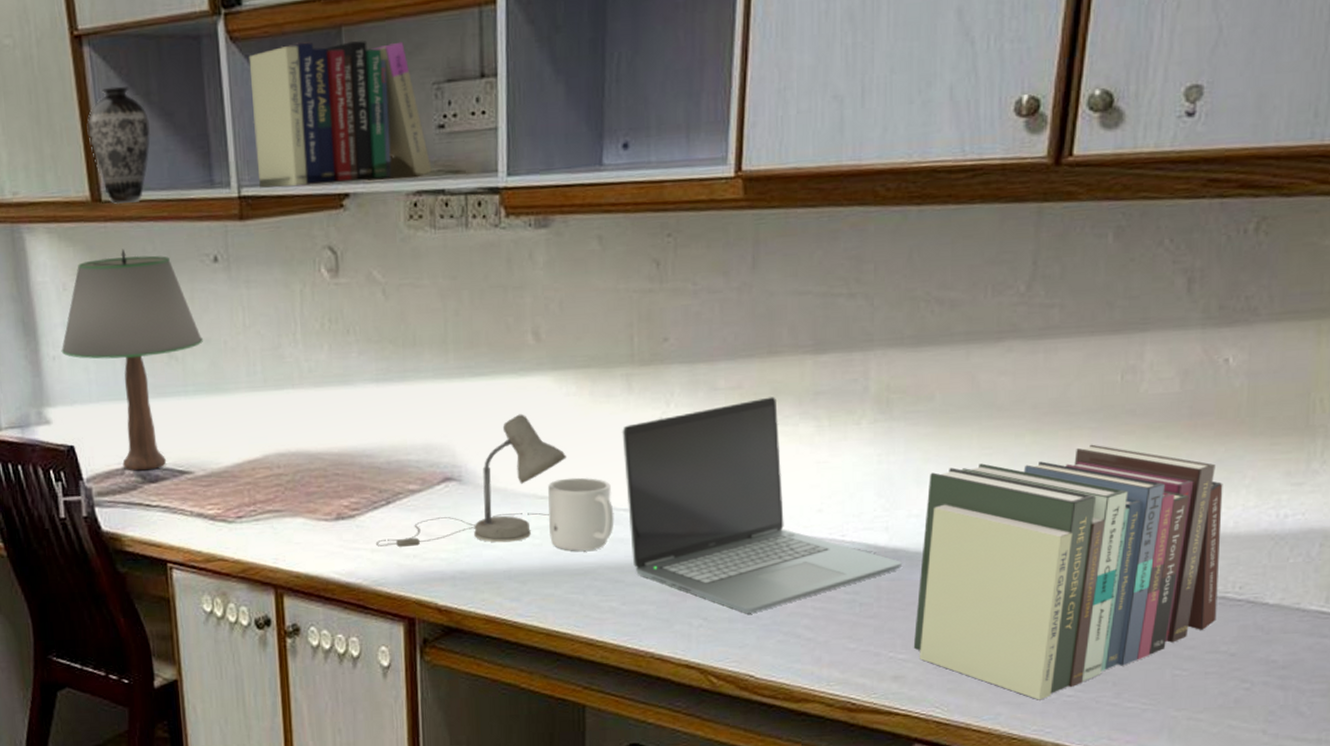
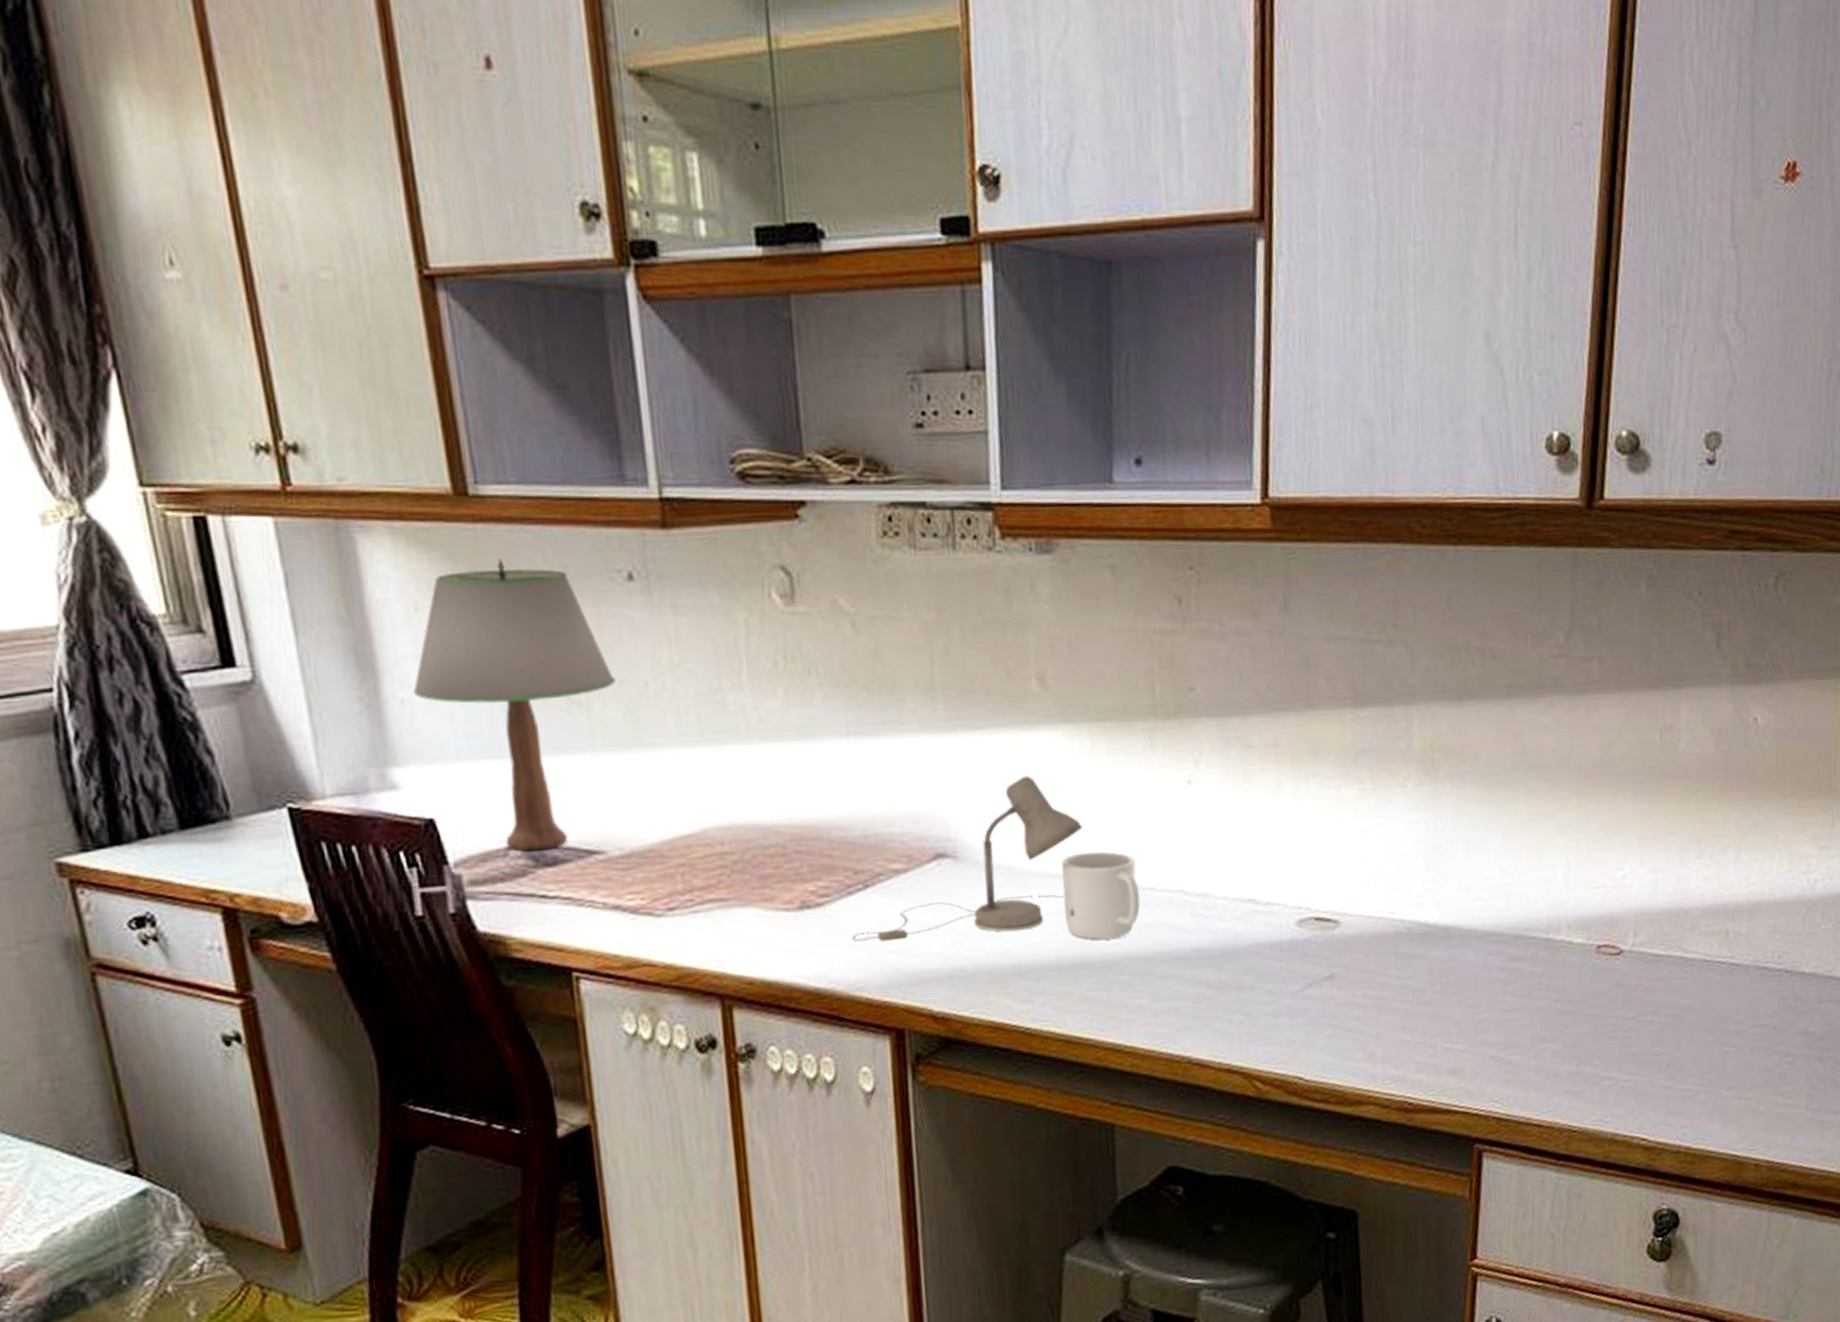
decorative vase: present [87,86,151,205] -> none [445,346,537,501]
books: present [249,40,432,188] -> none [669,310,910,490]
laptop: present [622,397,903,613] -> none [1146,756,1455,1006]
books: present [913,444,1223,700] -> none [1469,807,1759,1087]

